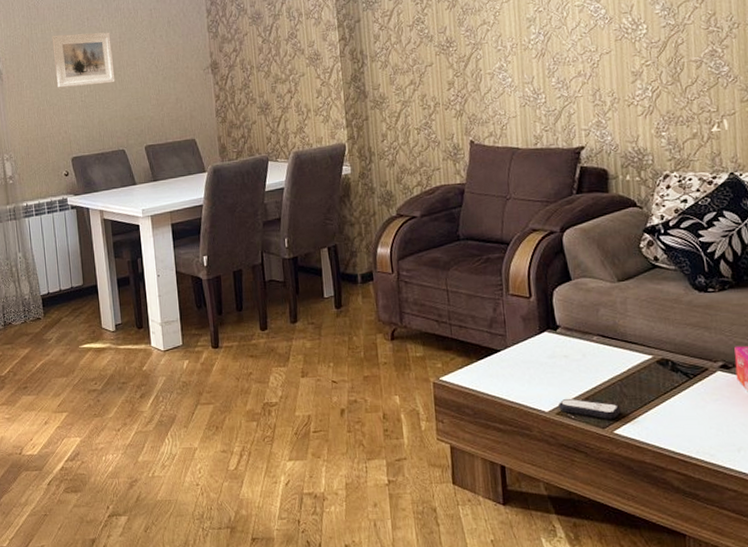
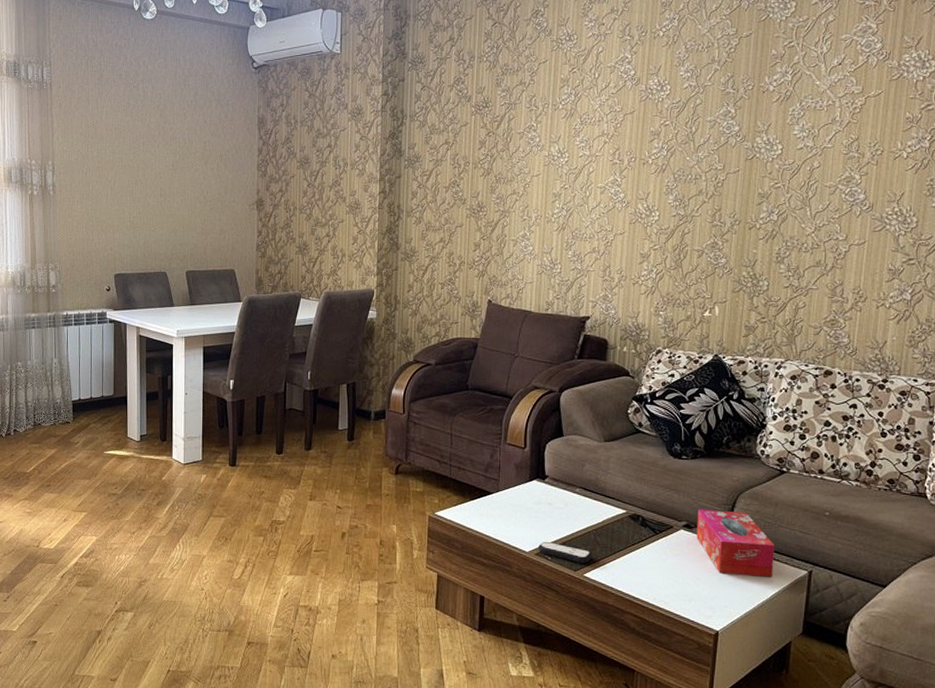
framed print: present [52,32,115,88] -> none [107,155,164,208]

